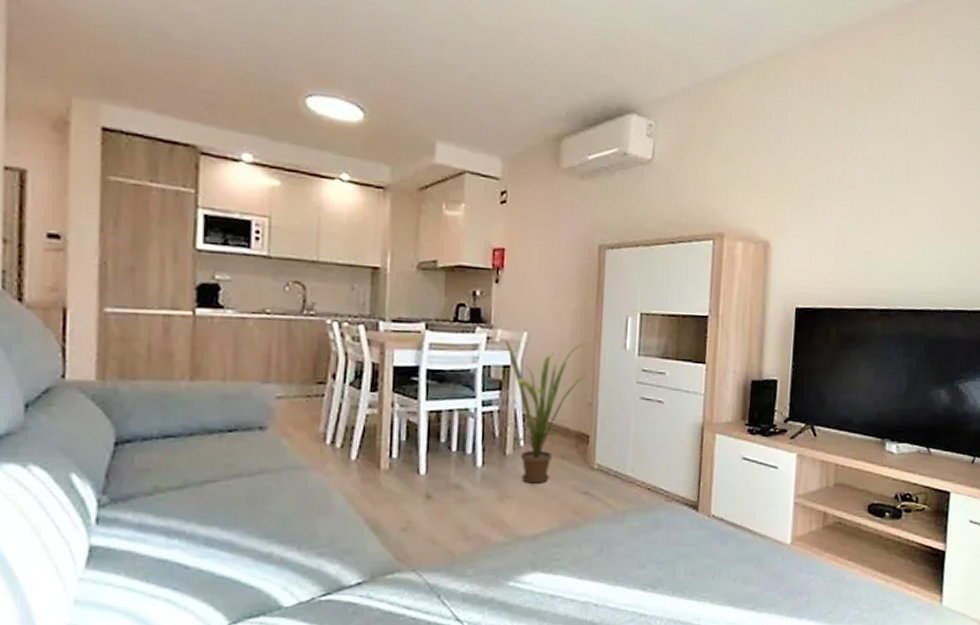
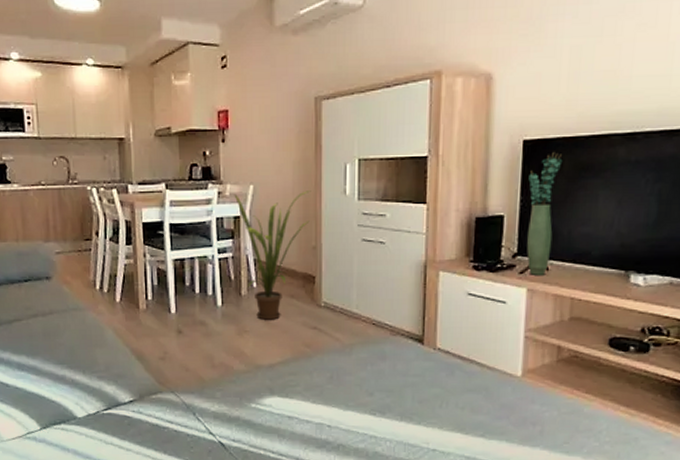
vase: none [797,322,830,441] -> present [526,152,563,275]

